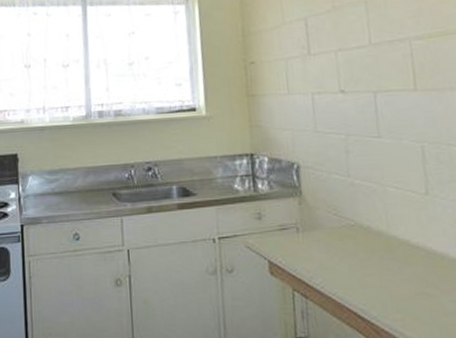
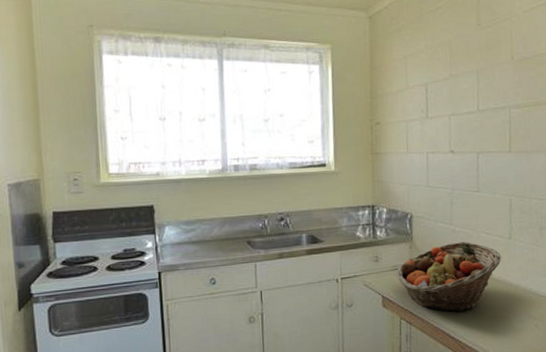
fruit basket: none [284,197,419,286] -> present [397,242,502,313]

